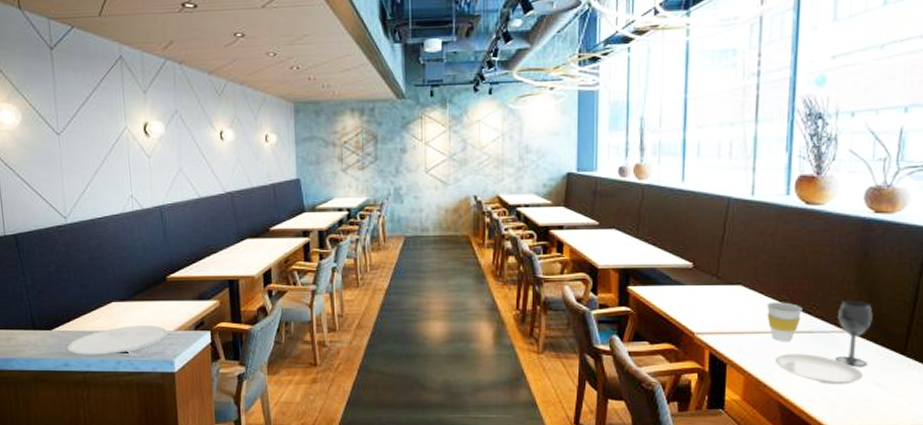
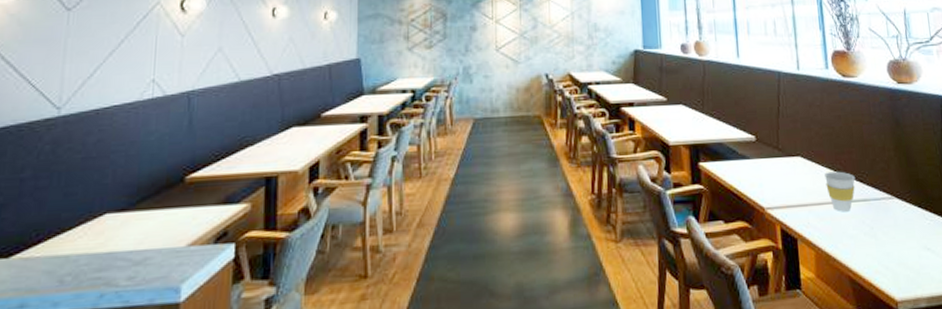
plate: present [67,326,168,356] -> none [27,241,178,291]
plate: present [775,353,864,384] -> none [839,222,917,253]
wine glass: present [835,300,873,367] -> none [885,166,917,233]

